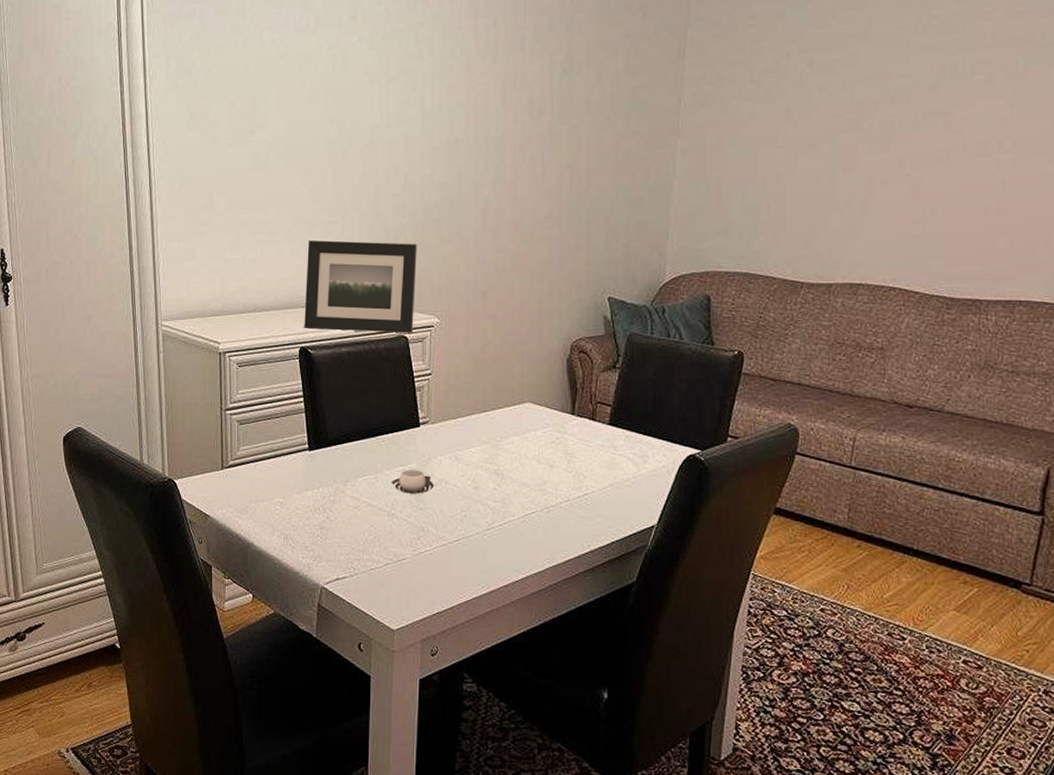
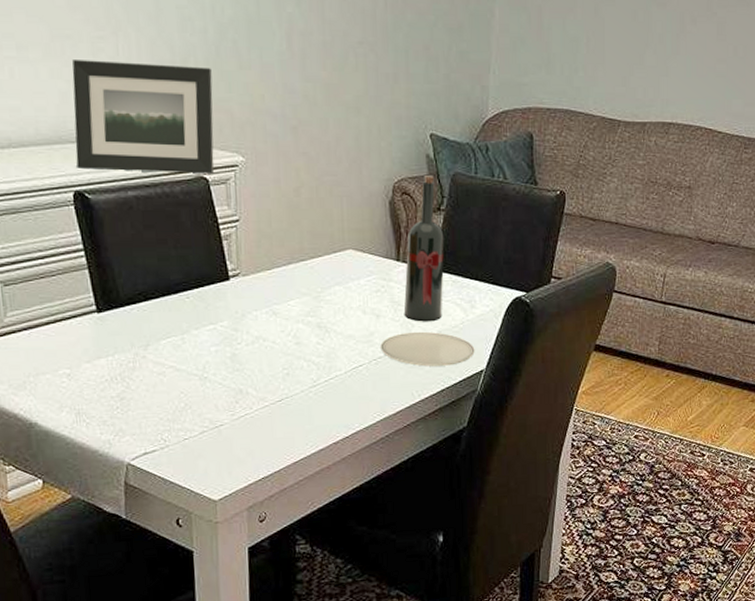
cup: present [392,469,434,494] -> none [201,327,250,354]
plate: none [553,483,646,519] -> present [380,331,475,367]
wine bottle: none [576,336,620,475] -> present [404,176,446,322]

